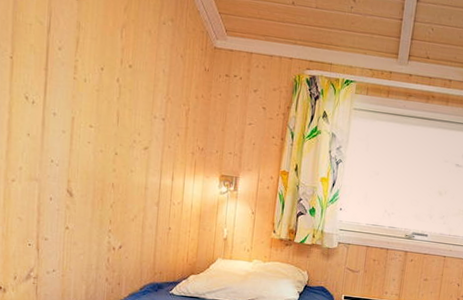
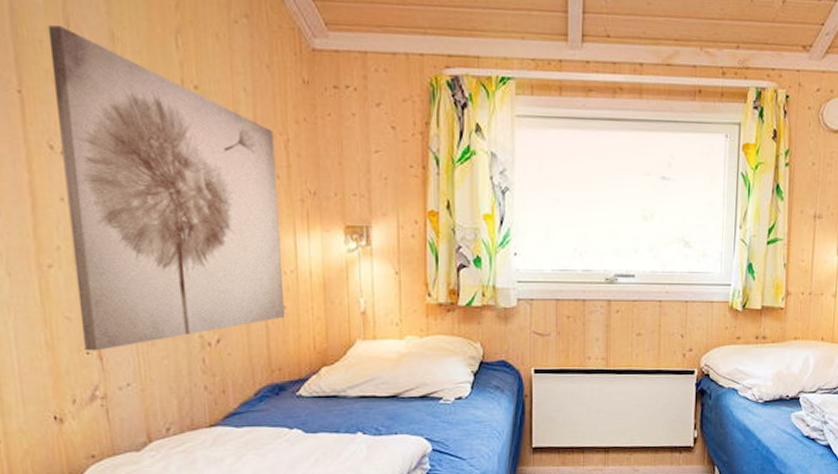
wall art: none [28,14,179,244] -> present [47,25,286,351]

